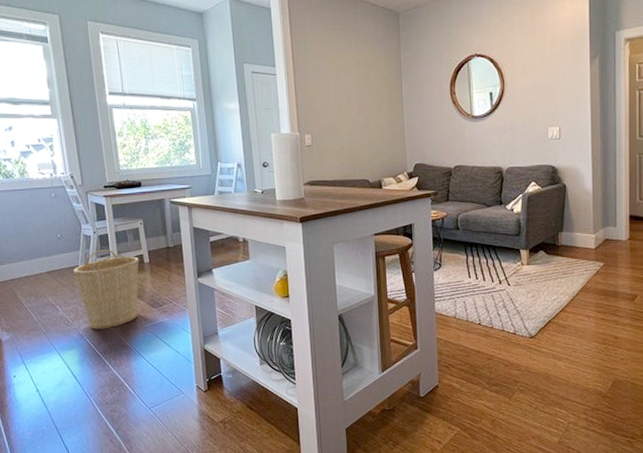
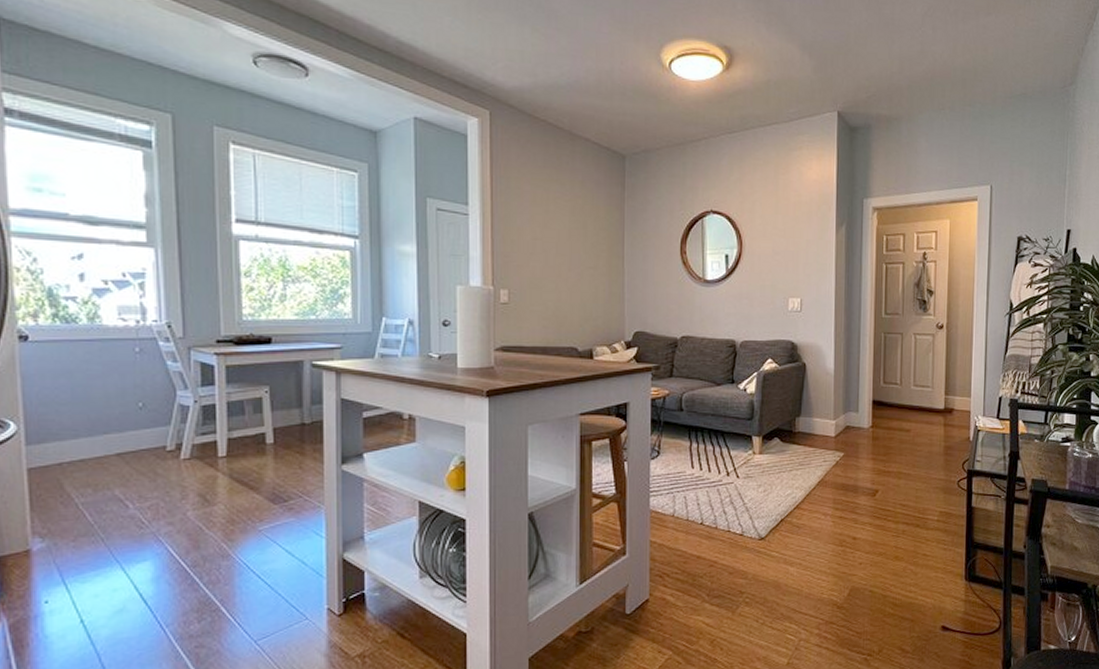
basket: present [73,250,140,330] -> none [158,425,259,534]

